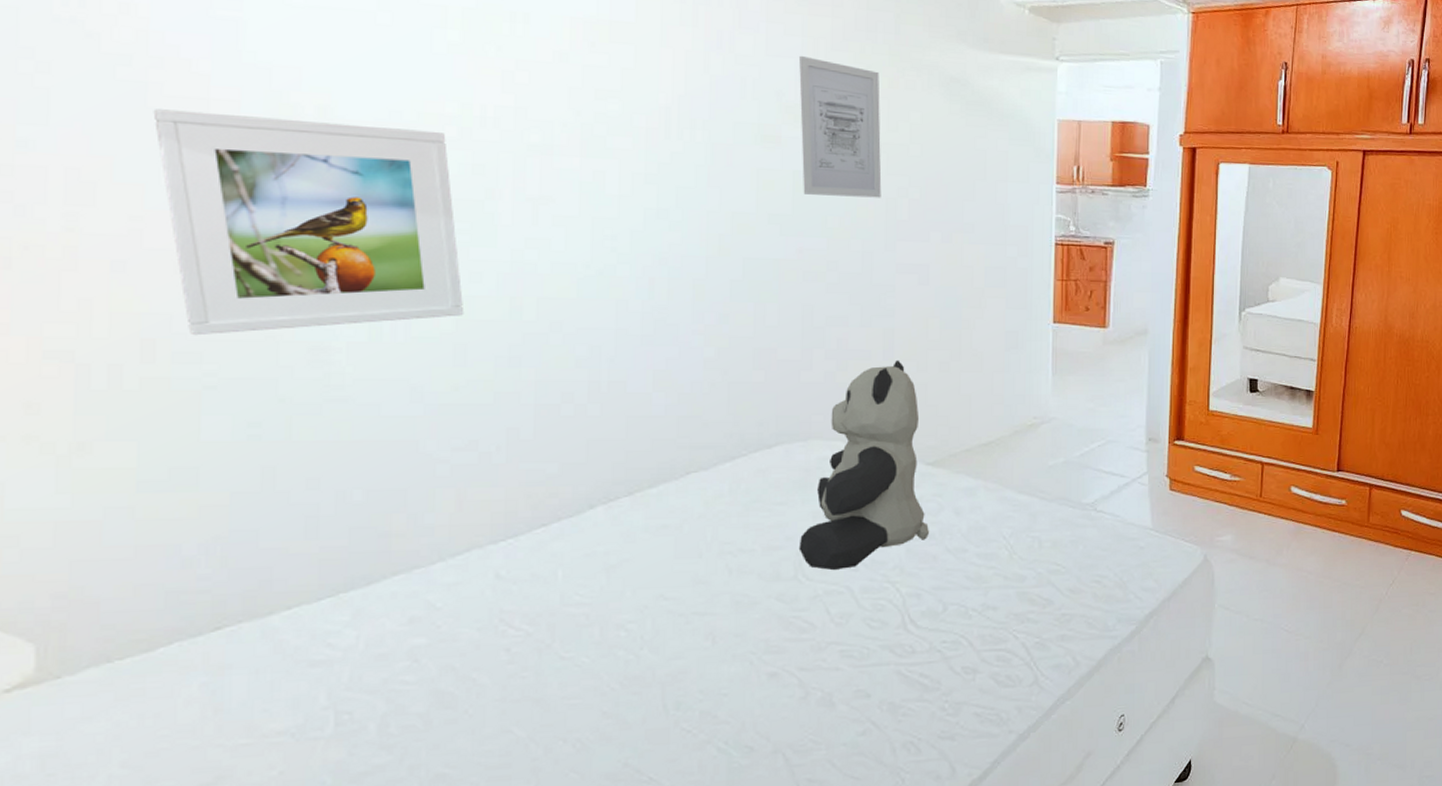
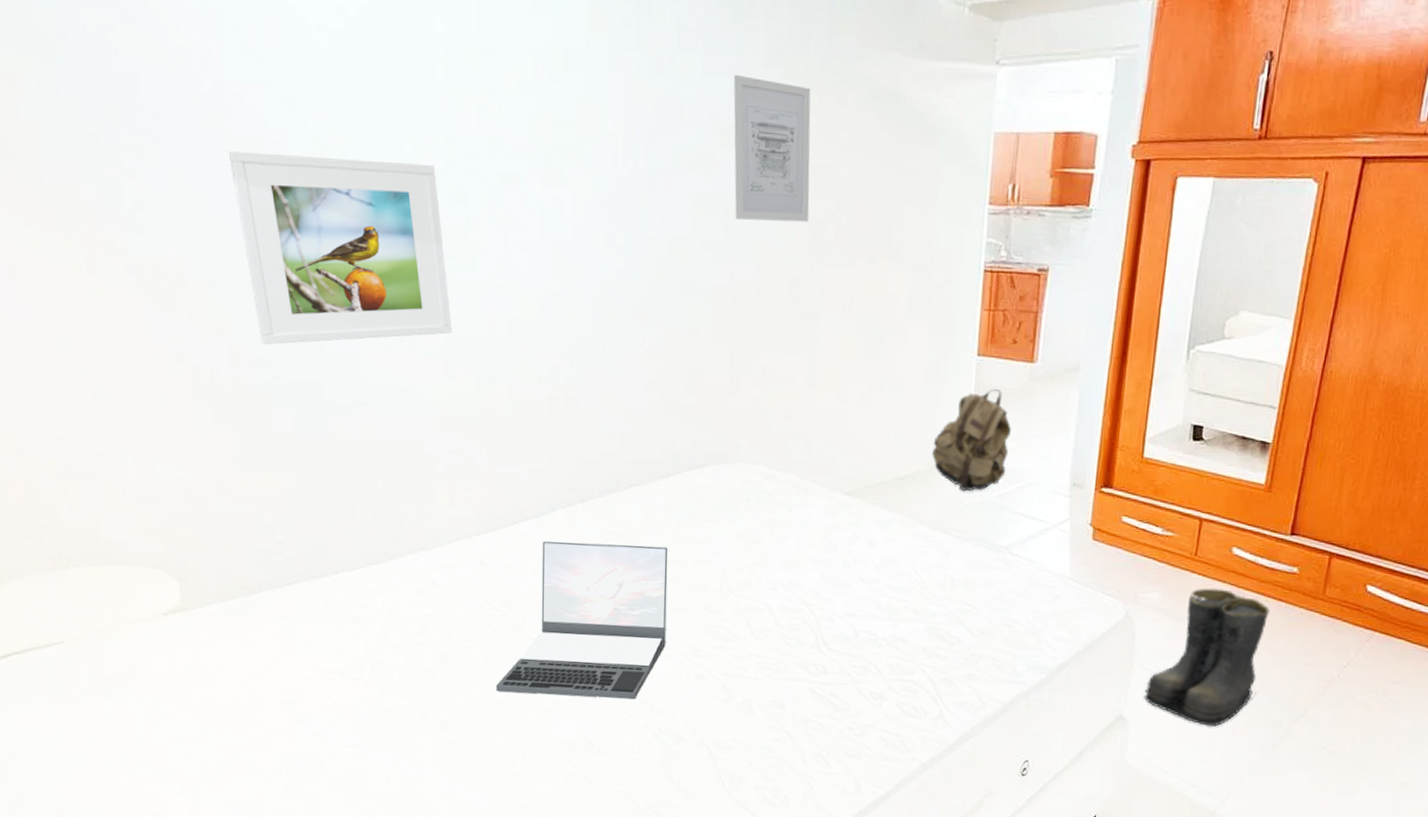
laptop: none [513,536,734,728] -> present [495,541,668,700]
teddy bear: present [798,360,929,571] -> none [724,388,844,588]
backpack: none [1014,354,1089,454] -> present [932,389,1011,492]
boots: none [1226,525,1326,656] -> present [1143,588,1270,727]

